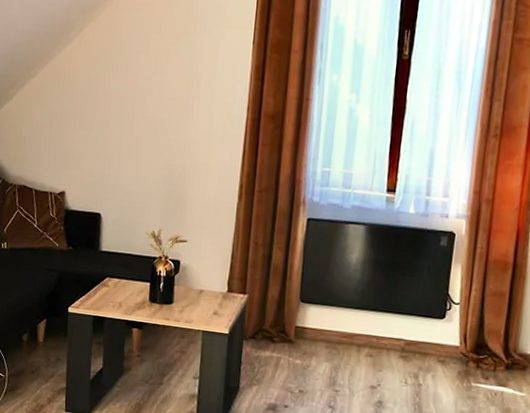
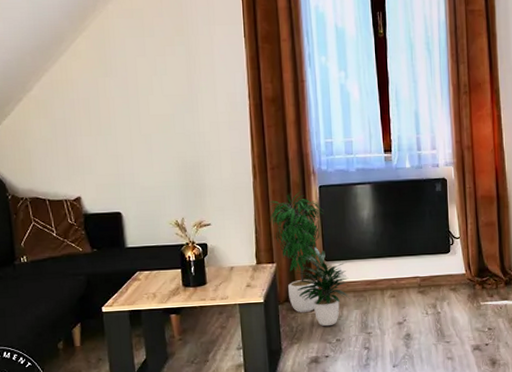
potted plant: none [248,219,324,374] -> present [269,191,351,326]

